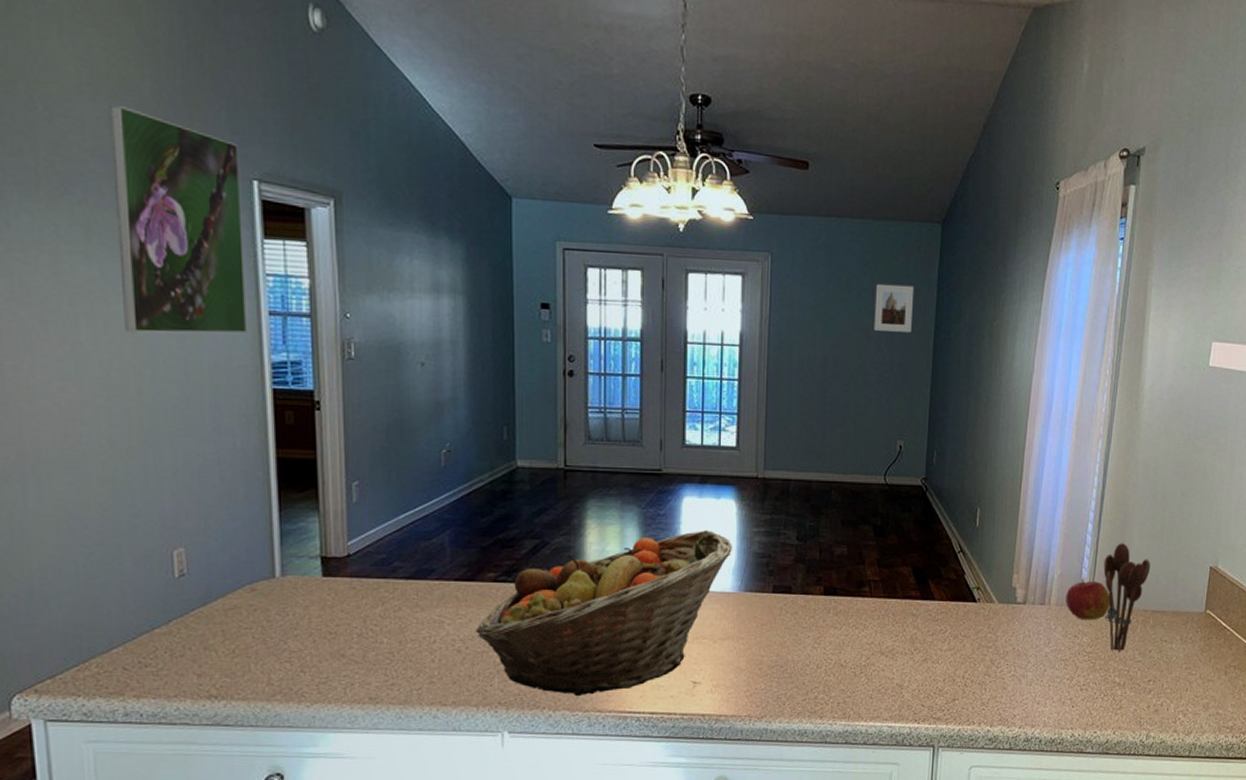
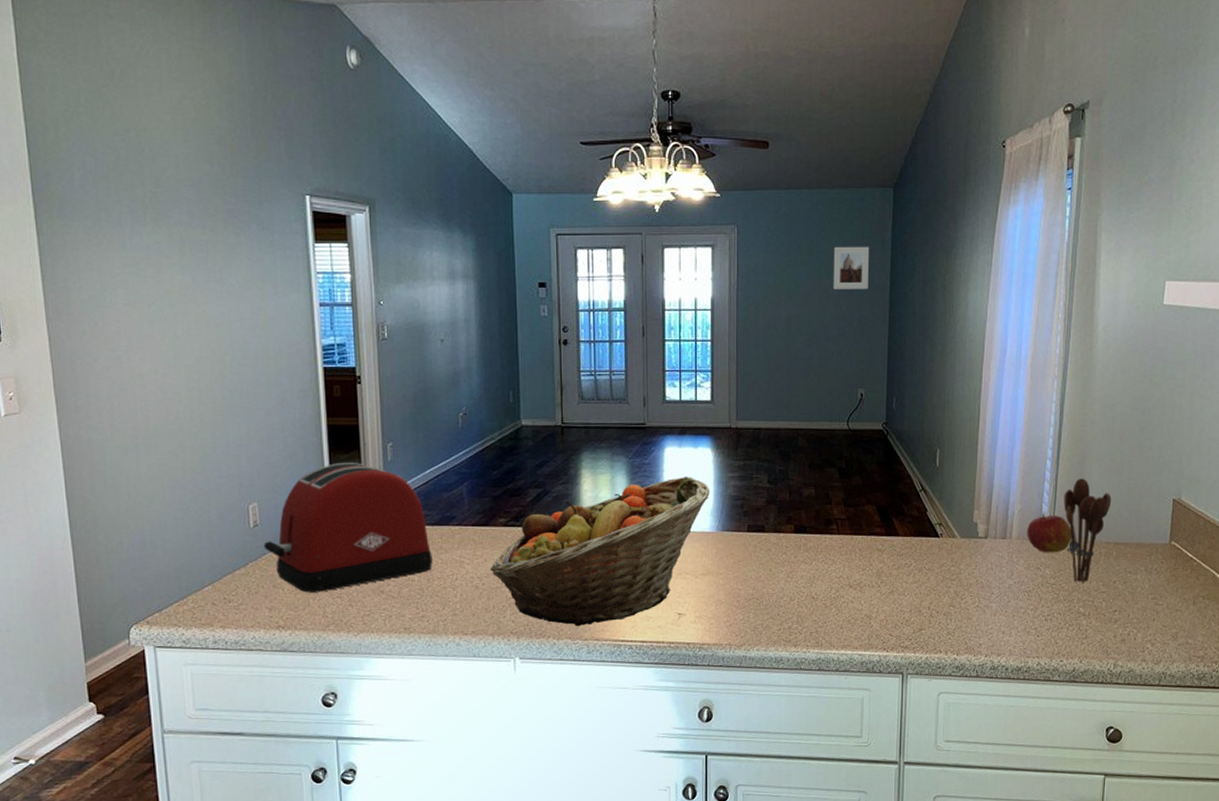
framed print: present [109,104,248,334] -> none [197,143,304,327]
toaster: none [191,503,406,656] -> present [263,463,433,593]

